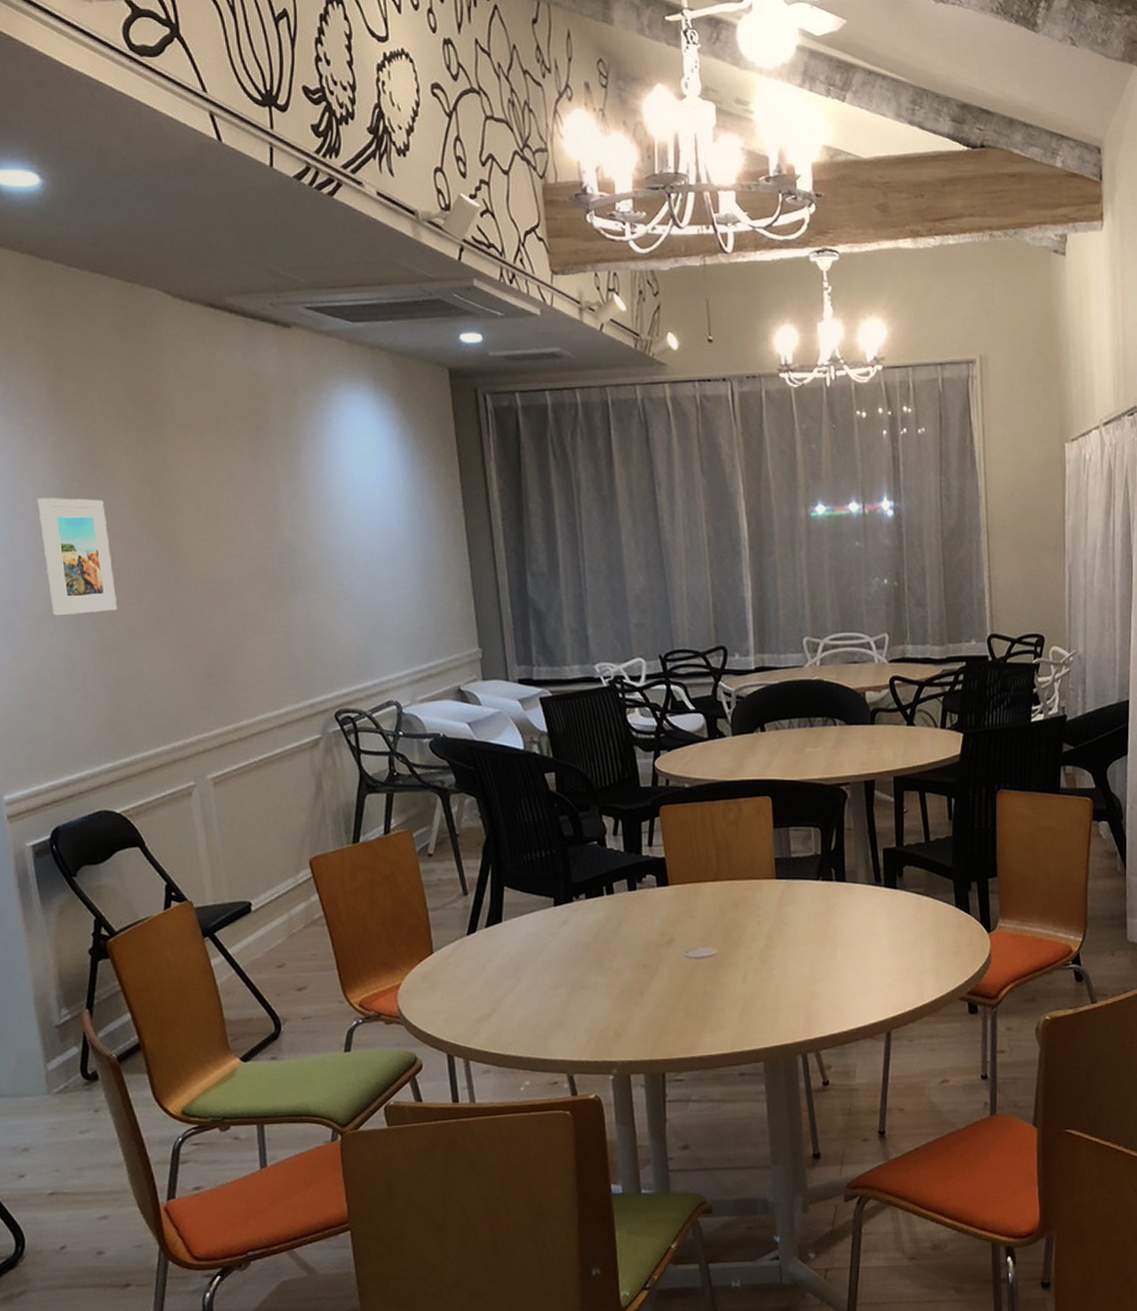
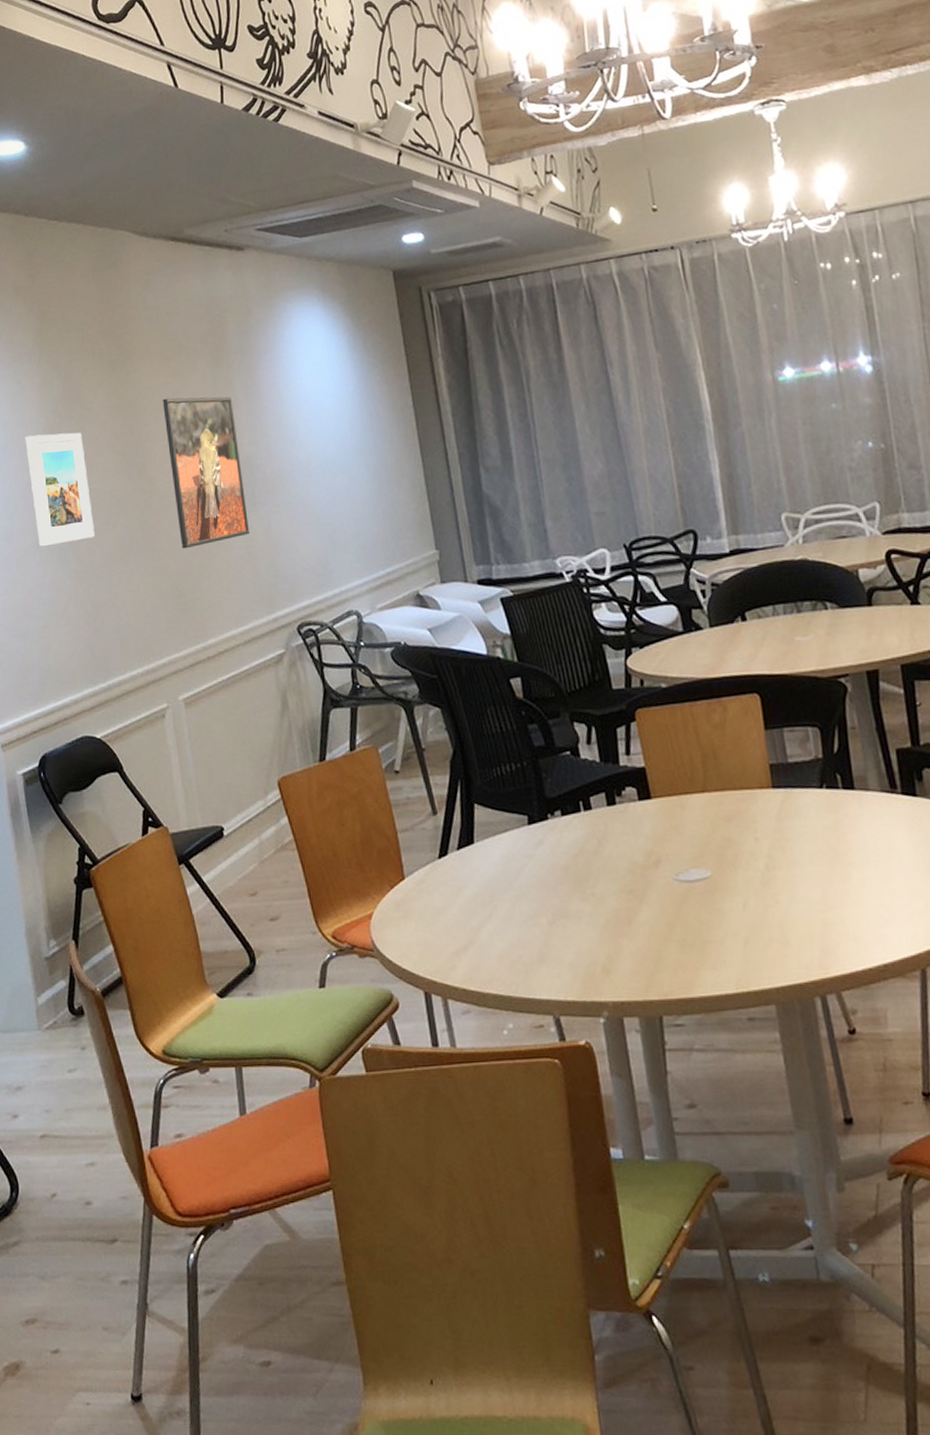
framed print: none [196,473,288,630] -> present [162,396,249,549]

